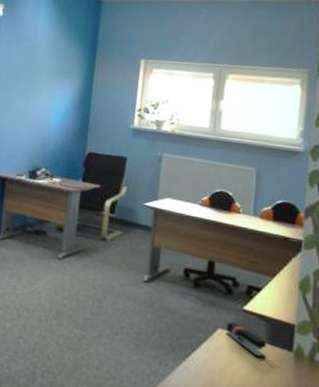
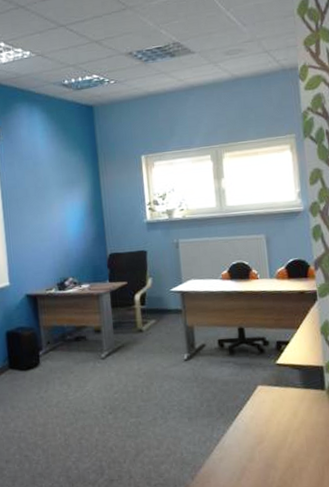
stapler: present [226,322,267,359] -> none [264,377,303,403]

